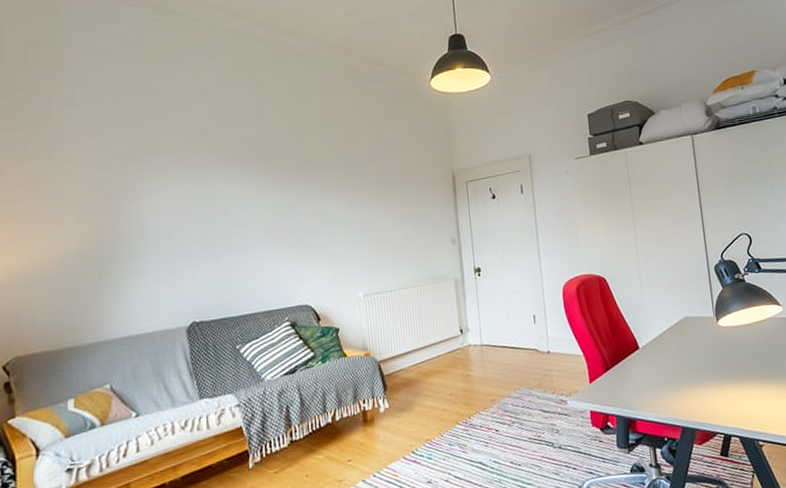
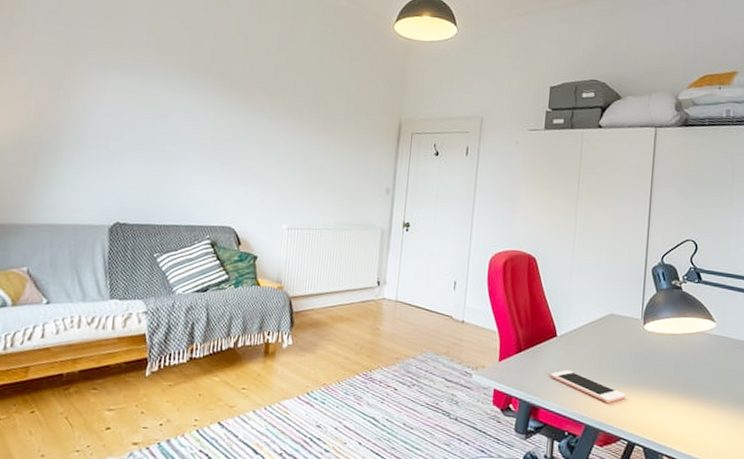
cell phone: none [640,378,714,402] -> present [551,370,626,403]

